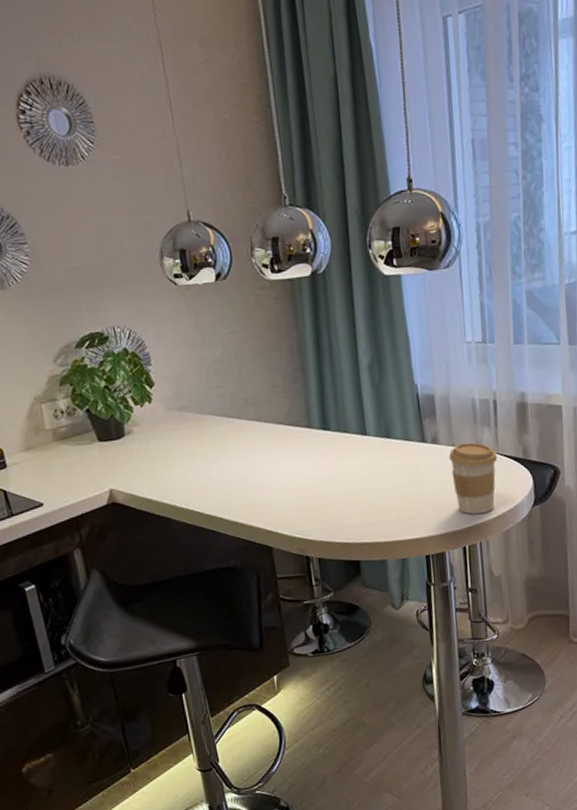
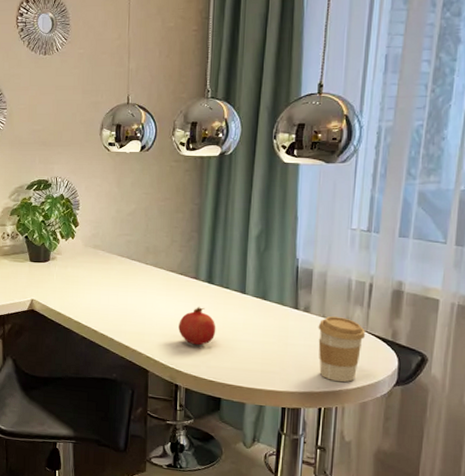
fruit: none [297,459,342,506] -> present [178,307,216,346]

